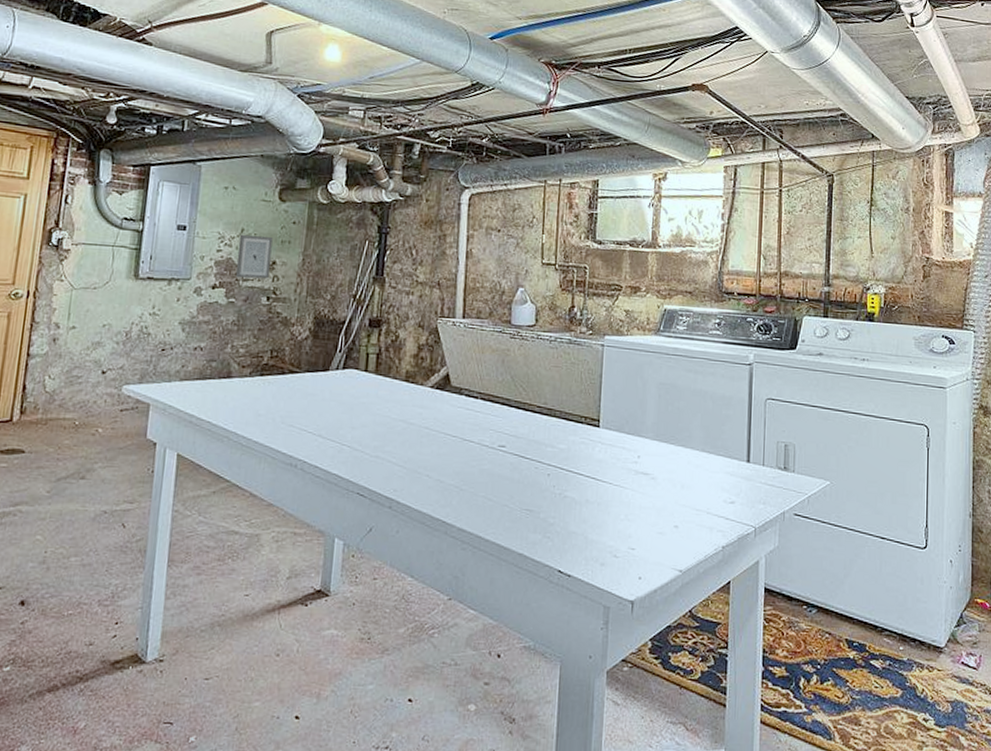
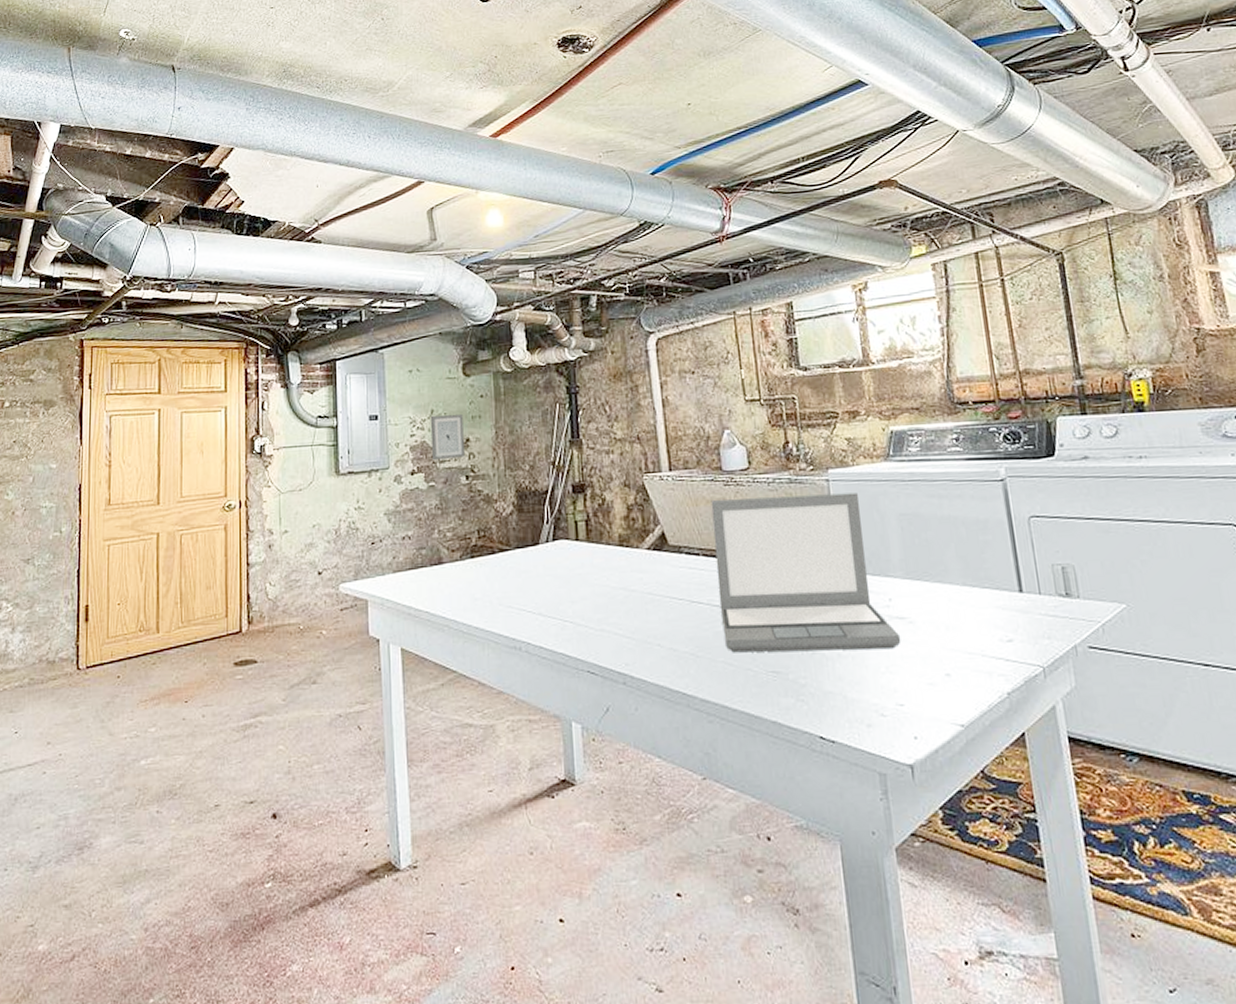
laptop: none [488,350,642,500] -> present [711,492,901,653]

